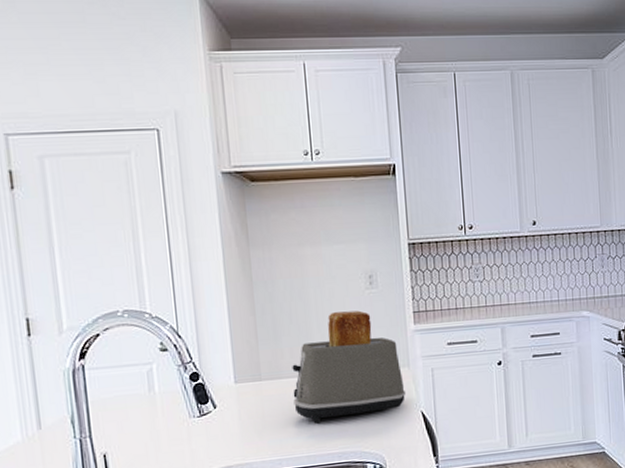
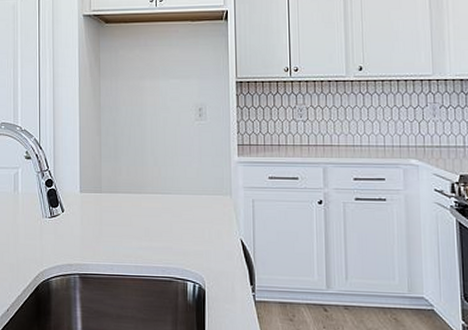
toaster: present [292,310,406,424] -> none [127,139,227,237]

